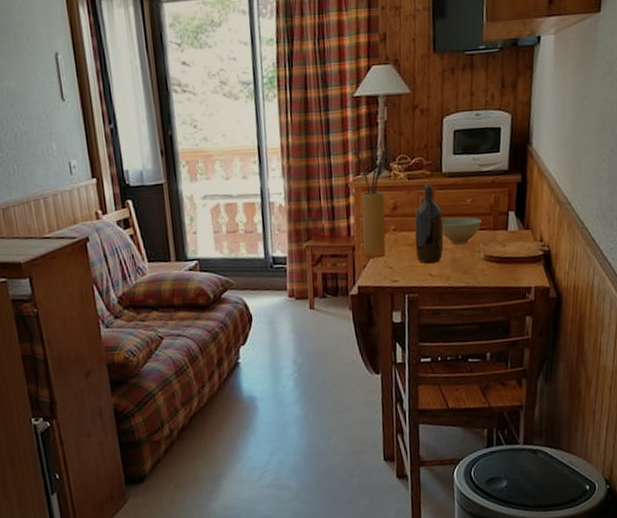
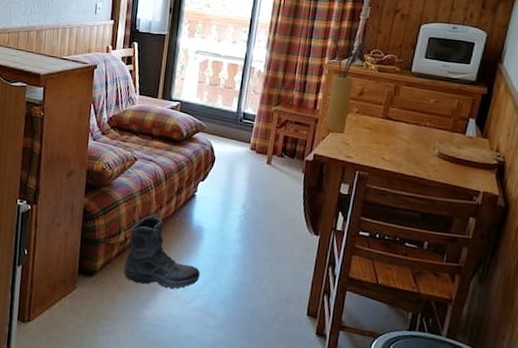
boot: none [175,395,263,476] -> present [123,214,200,290]
wine bottle: present [414,183,444,264] -> none [373,78,405,149]
bowl: present [441,217,482,245] -> none [401,112,441,139]

